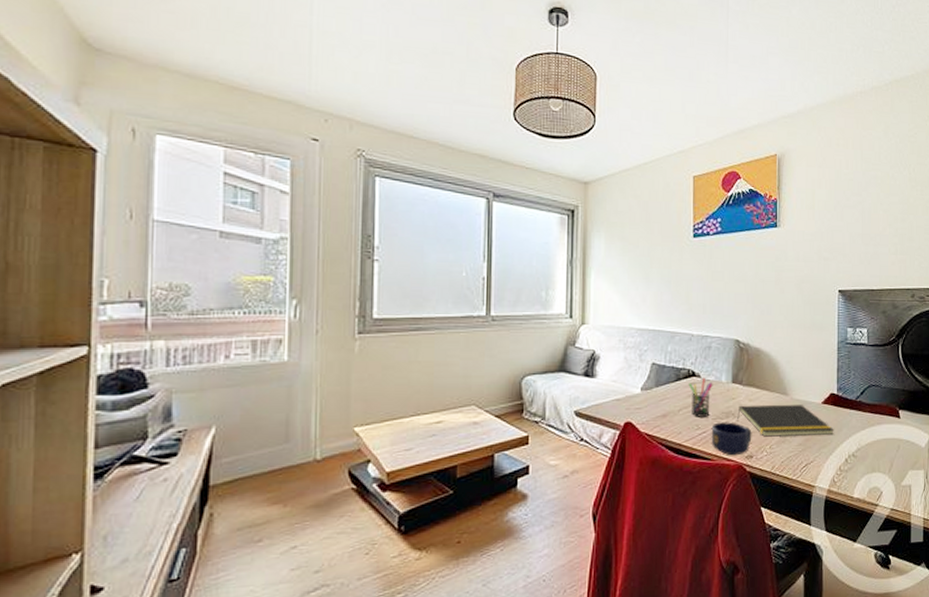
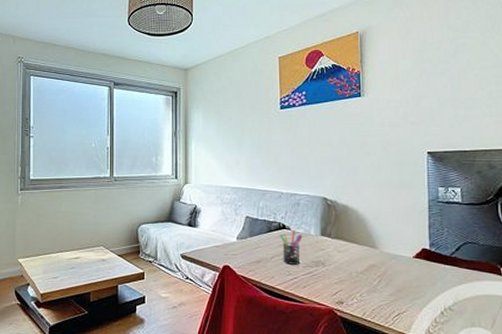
mug: present [711,422,752,456] -> none [302,270,342,301]
notepad: present [737,404,834,437] -> none [327,256,427,287]

